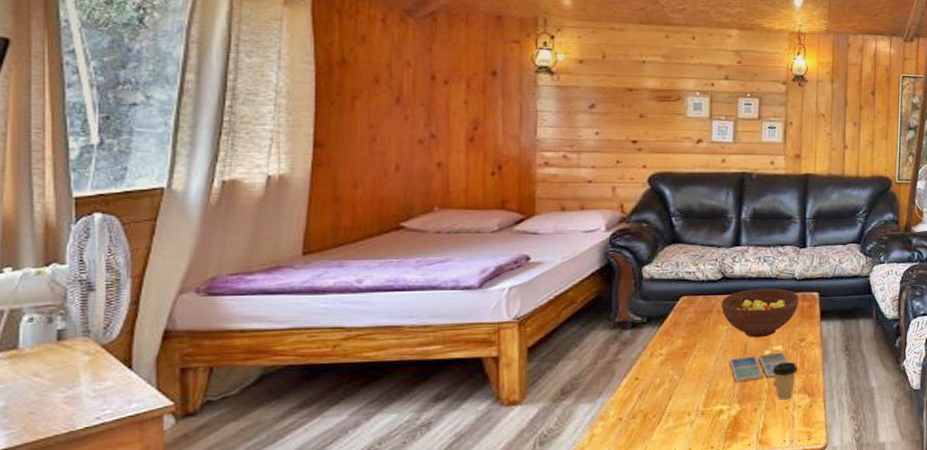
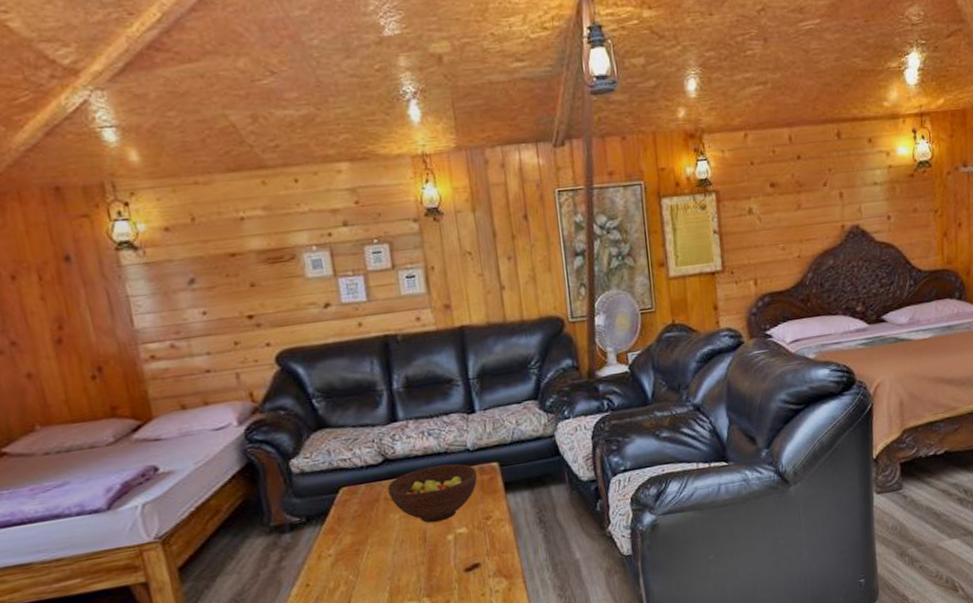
drink coaster: present [730,352,789,383] -> none [409,534,477,575]
coffee cup: present [772,361,798,400] -> none [459,543,489,587]

